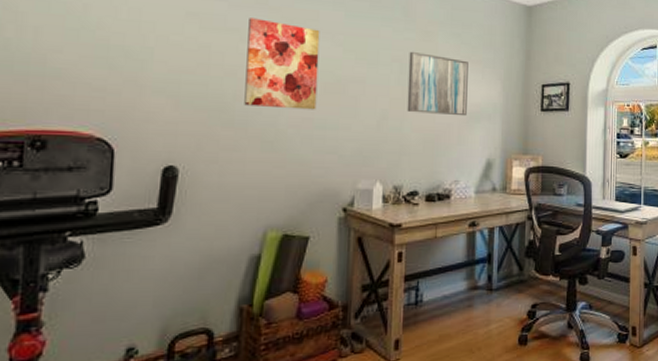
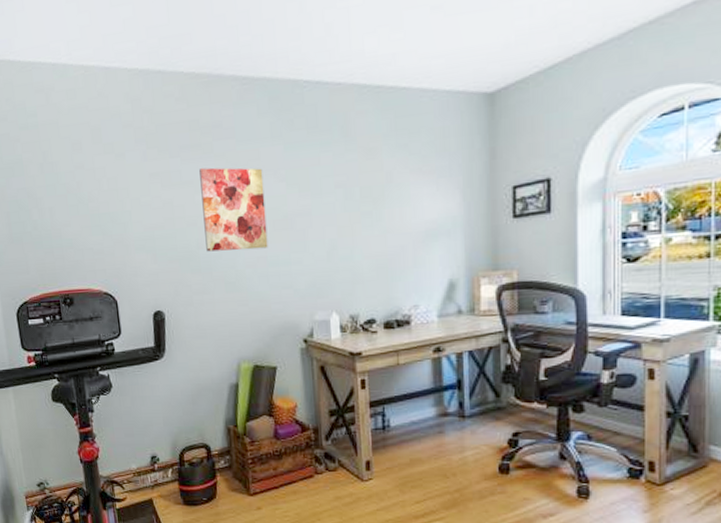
wall art: present [407,51,468,116] -> none [352,173,422,239]

